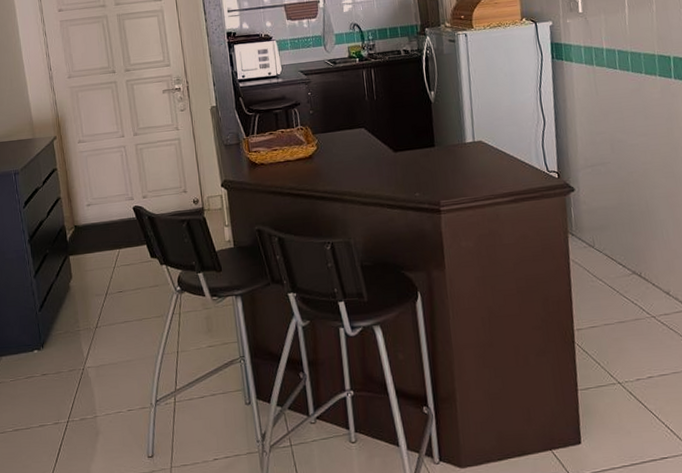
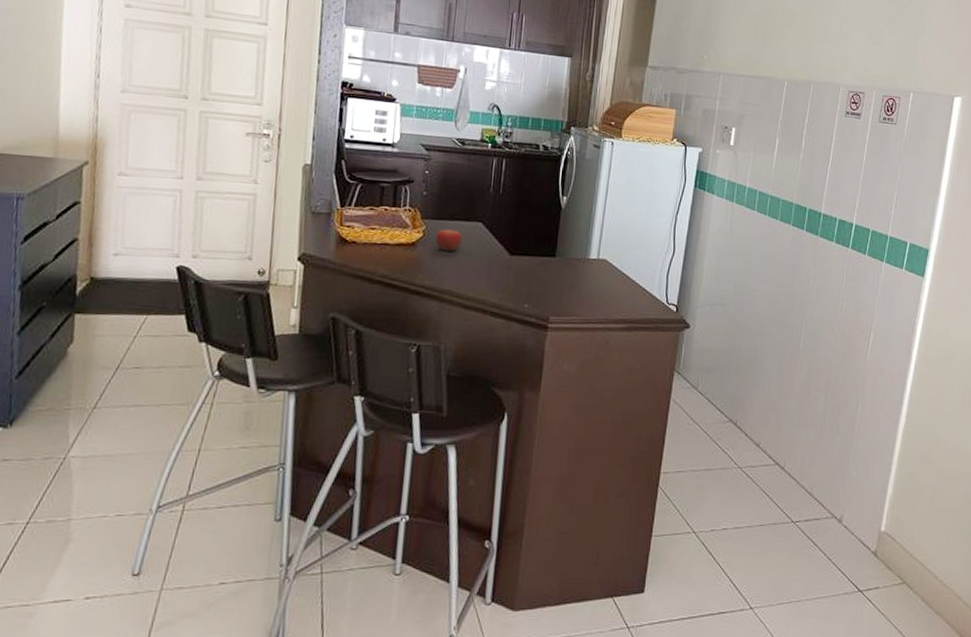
fruit: none [327,136,350,158] -> present [435,227,462,251]

